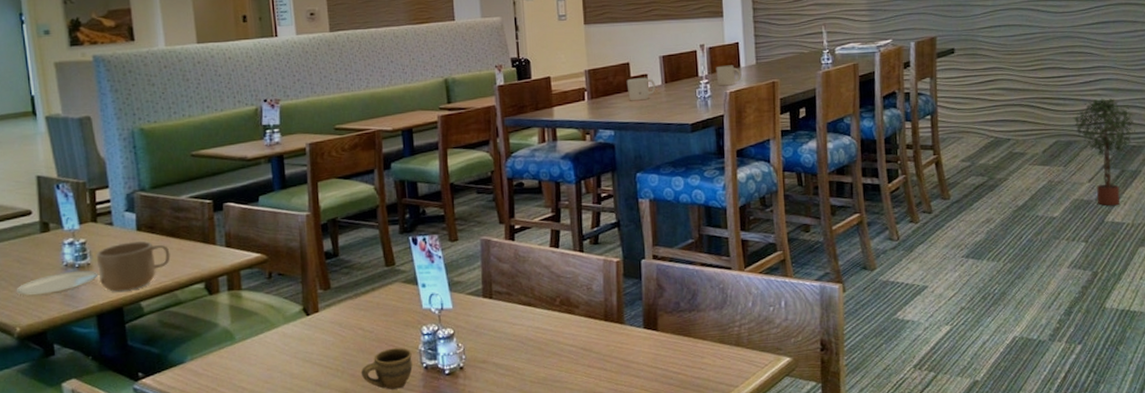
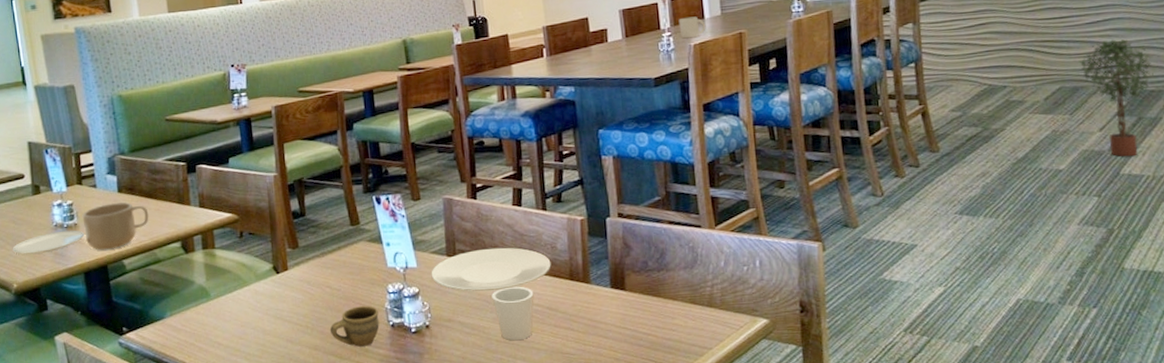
plate: none [466,288,587,333] -> present [431,247,551,292]
cup: none [527,327,569,382] -> present [492,286,534,341]
mug: present [626,77,656,101] -> none [585,32,616,57]

